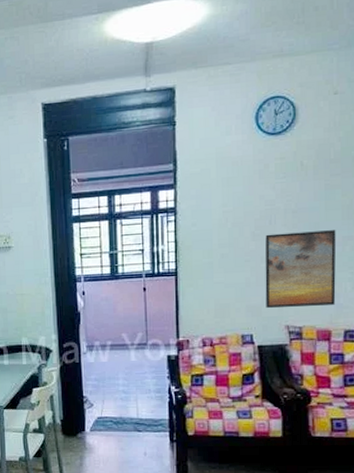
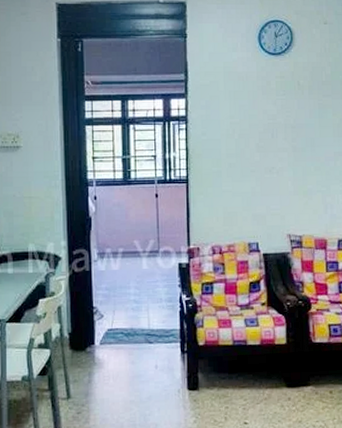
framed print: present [265,230,337,308] -> none [268,146,330,217]

